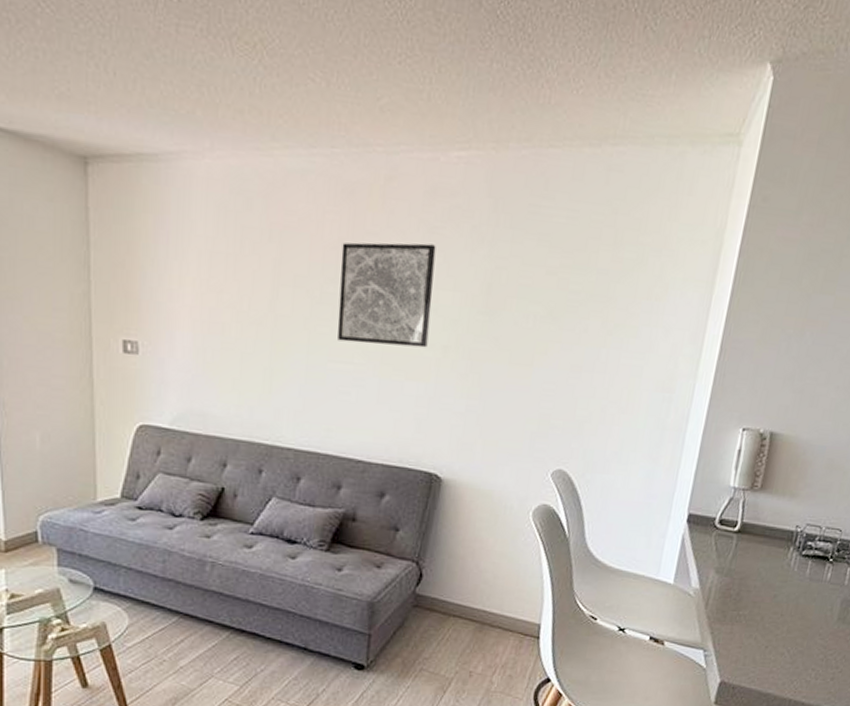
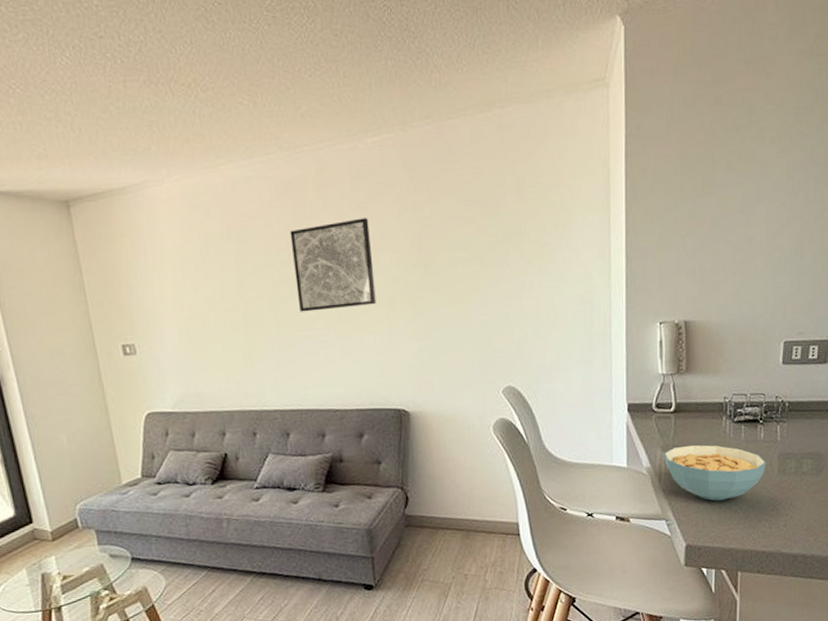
cereal bowl: none [716,571,827,640] -> present [664,445,766,501]

